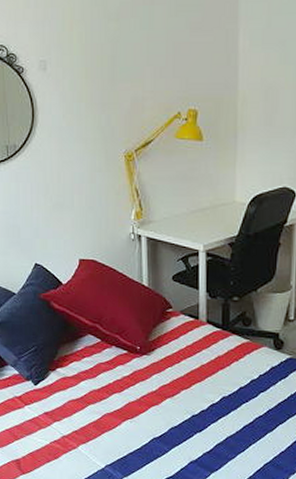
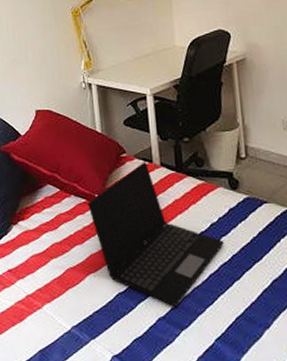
laptop: none [129,318,262,453] -> present [88,162,224,308]

